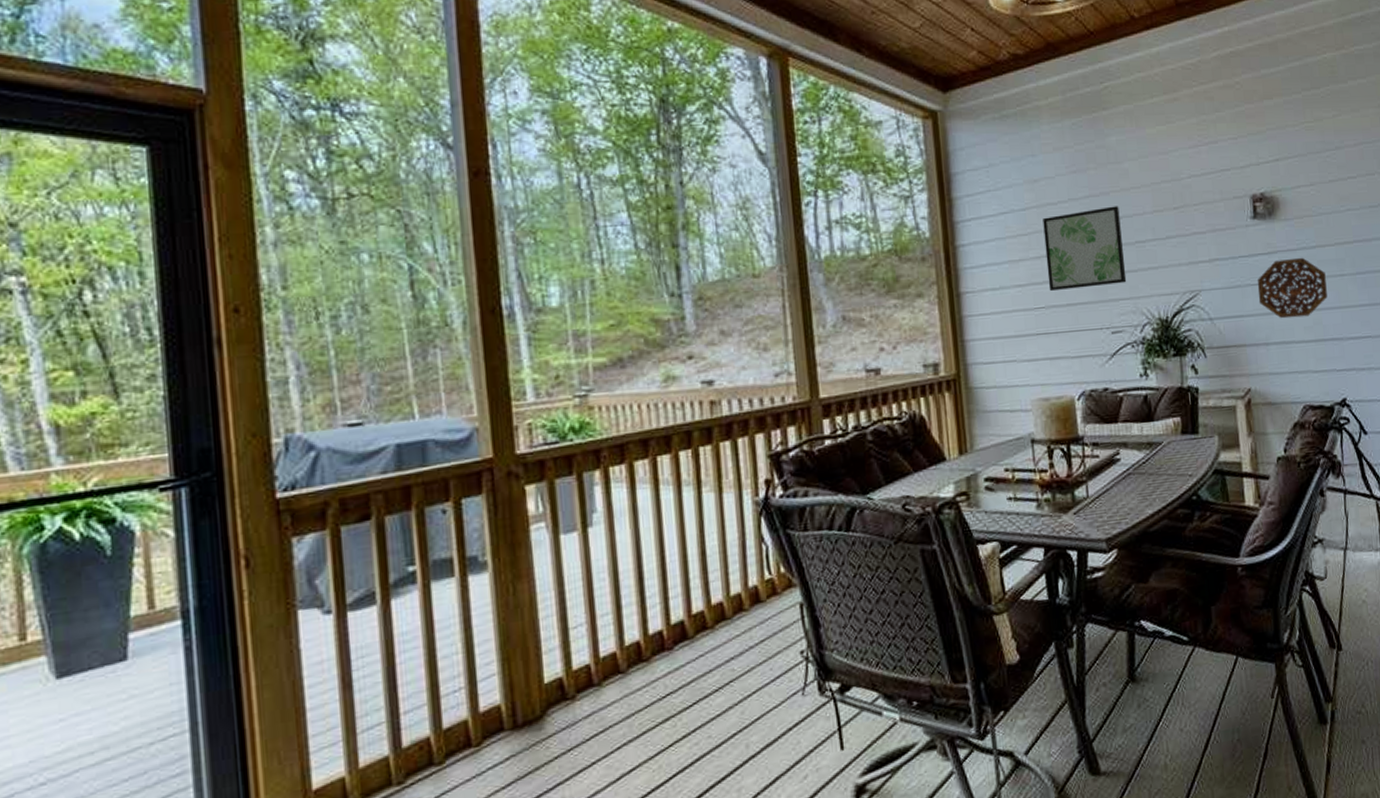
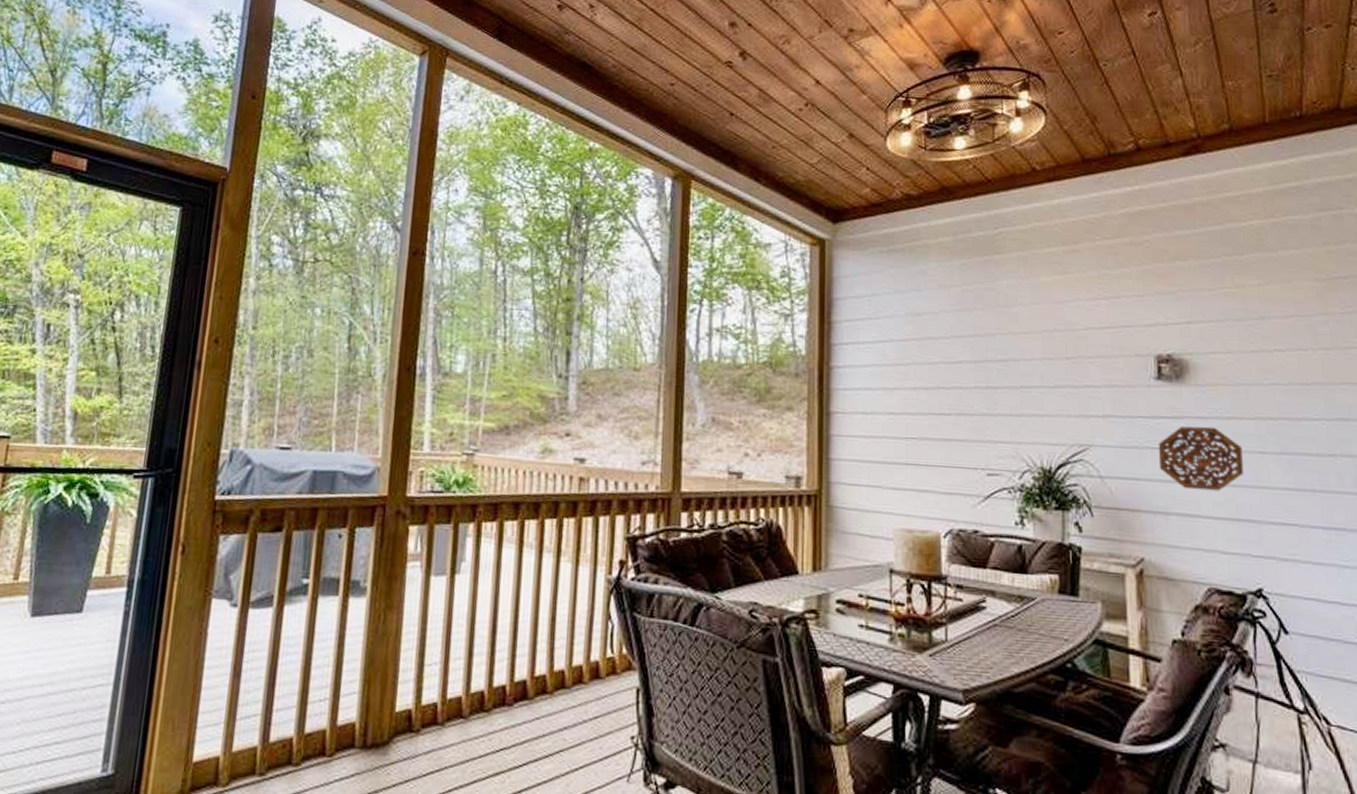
wall art: present [1043,206,1127,292] -> none [922,348,1008,426]

